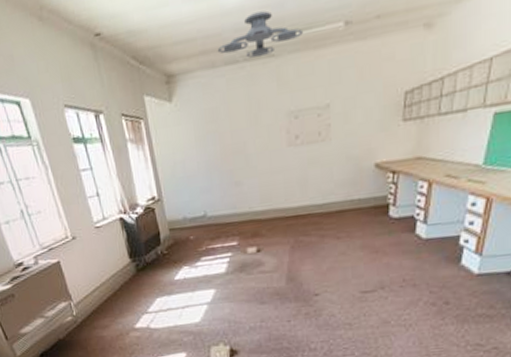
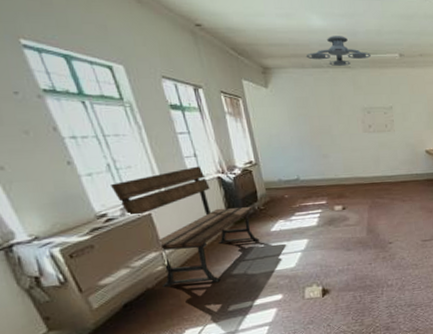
bench: none [24,206,162,338] -> present [109,166,259,287]

